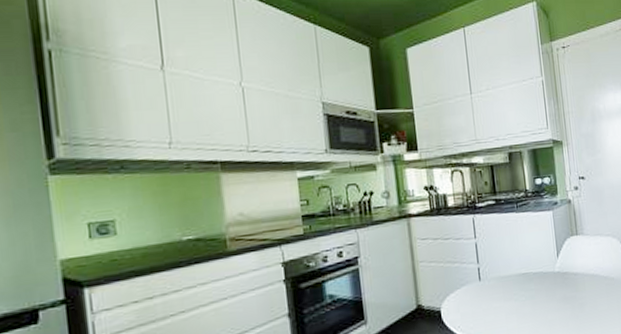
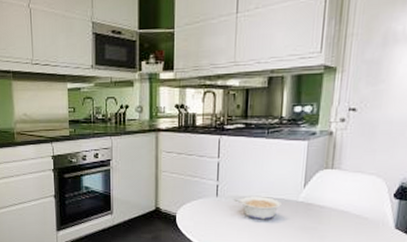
legume: none [496,272,541,299] -> present [233,196,282,220]

